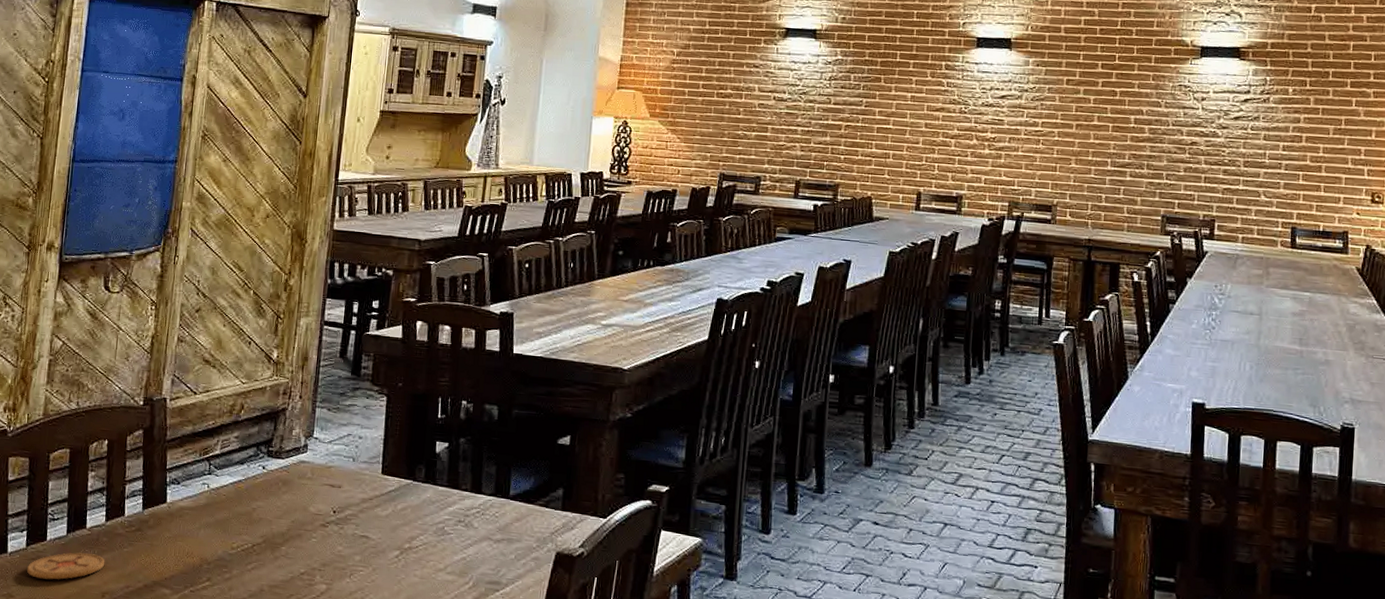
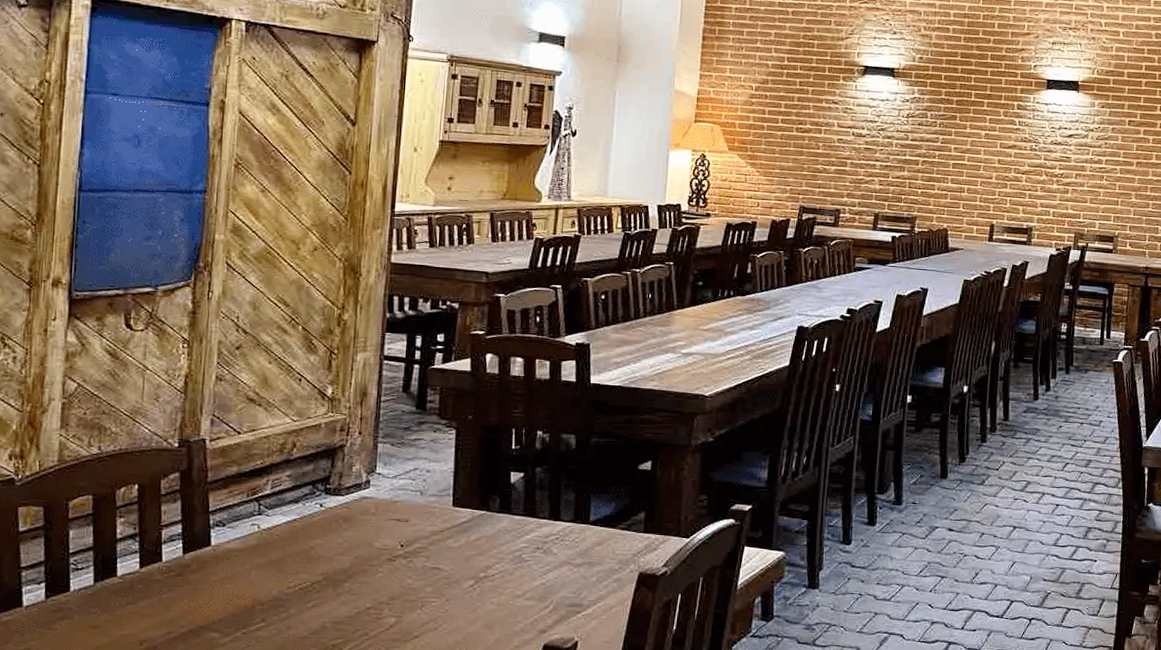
coaster: present [26,552,105,580] -> none [47,601,142,631]

